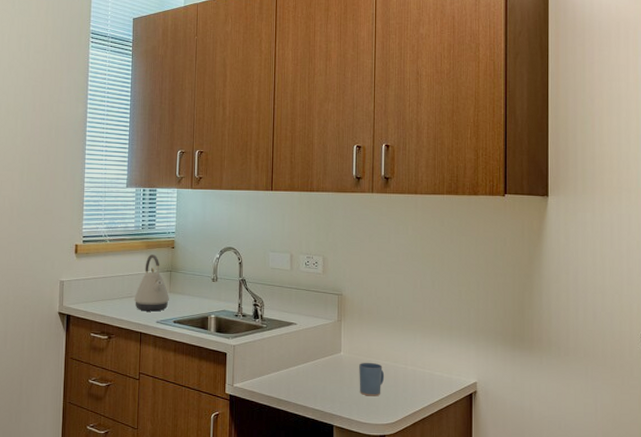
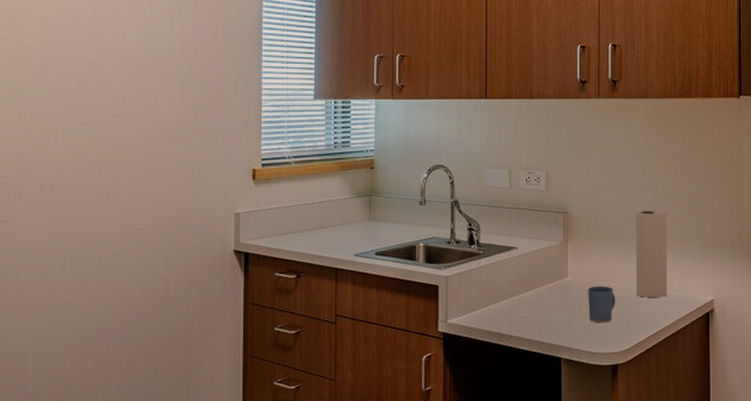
kettle: present [134,254,169,312] -> none [326,177,369,244]
paper towel roll: none [403,296,434,376] -> present [635,211,668,298]

